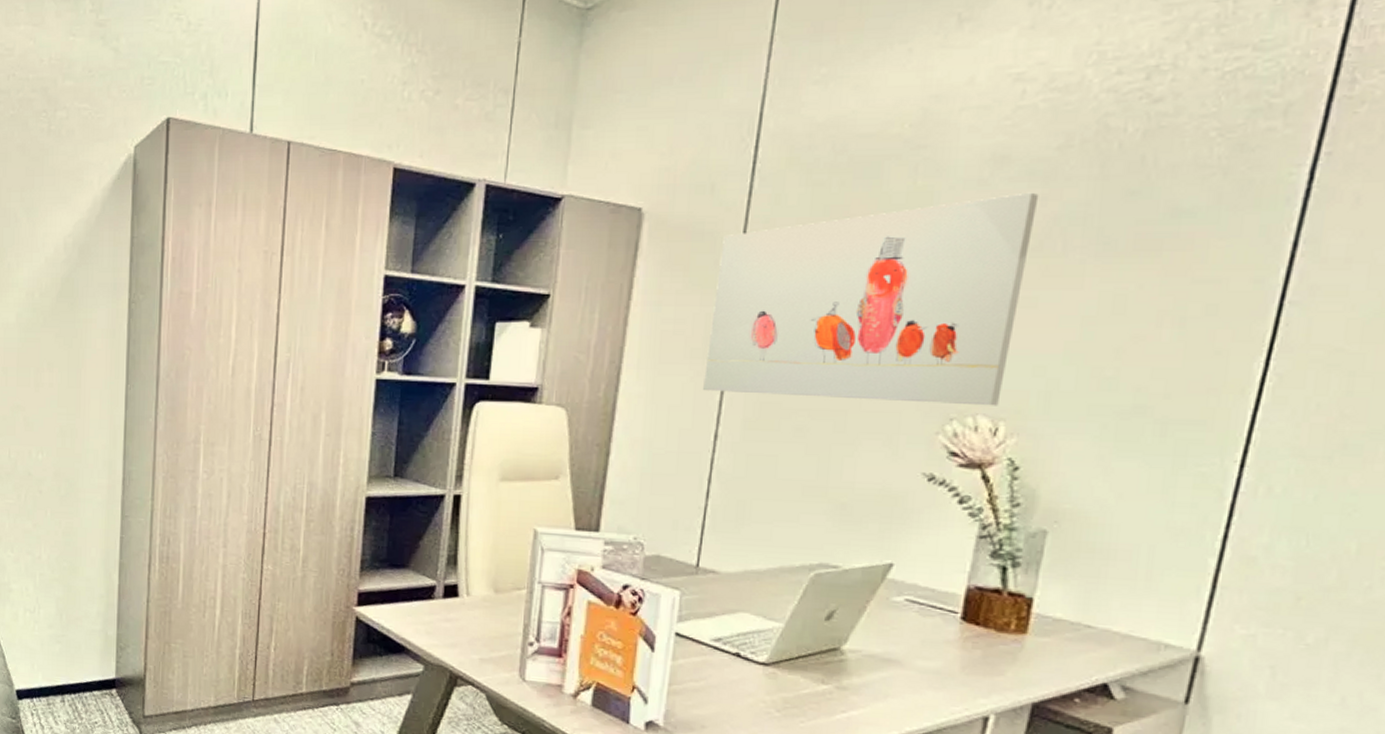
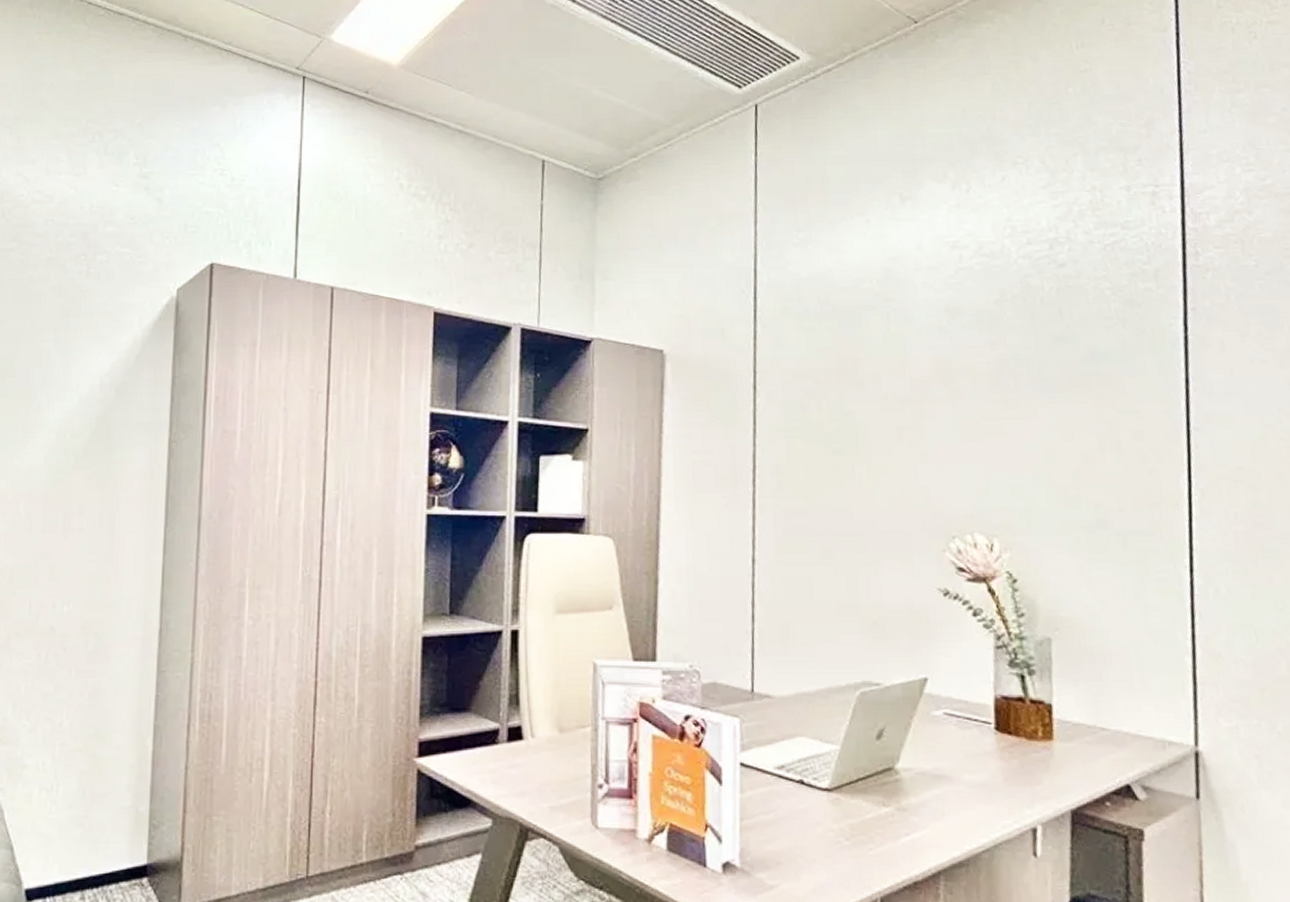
wall art: present [703,192,1039,406] -> none [736,338,990,524]

